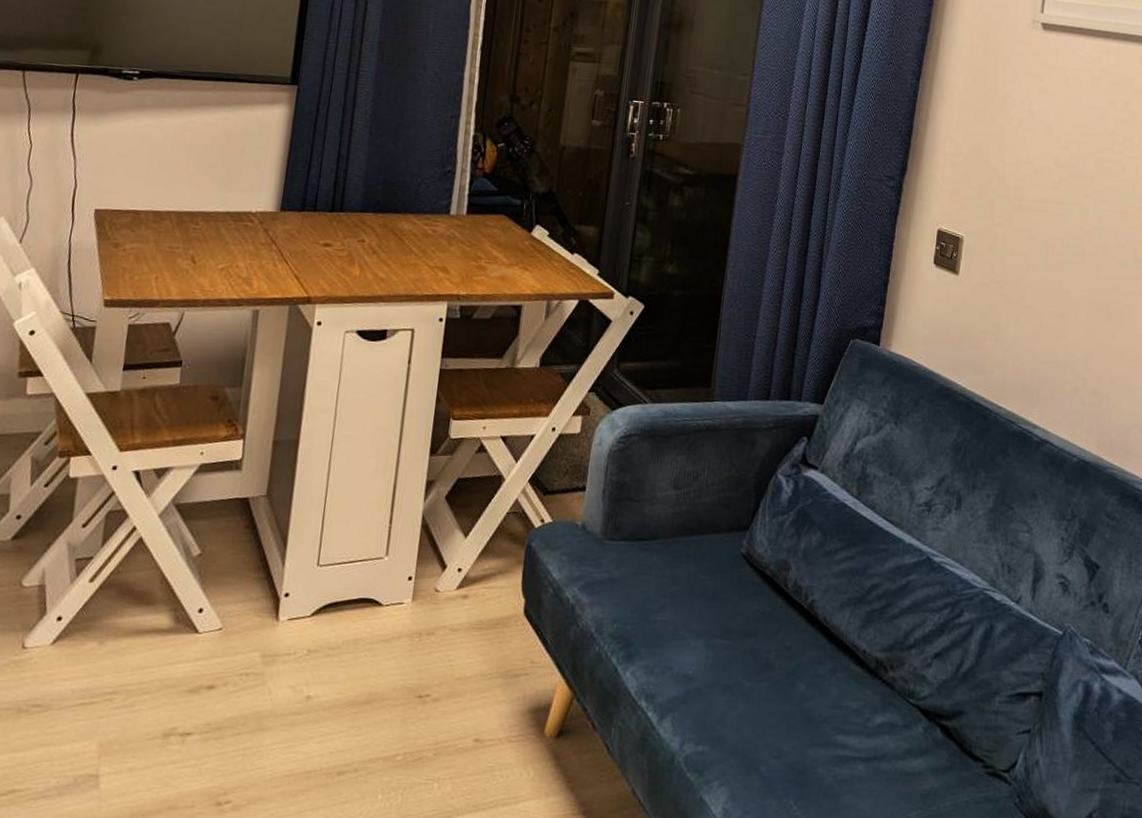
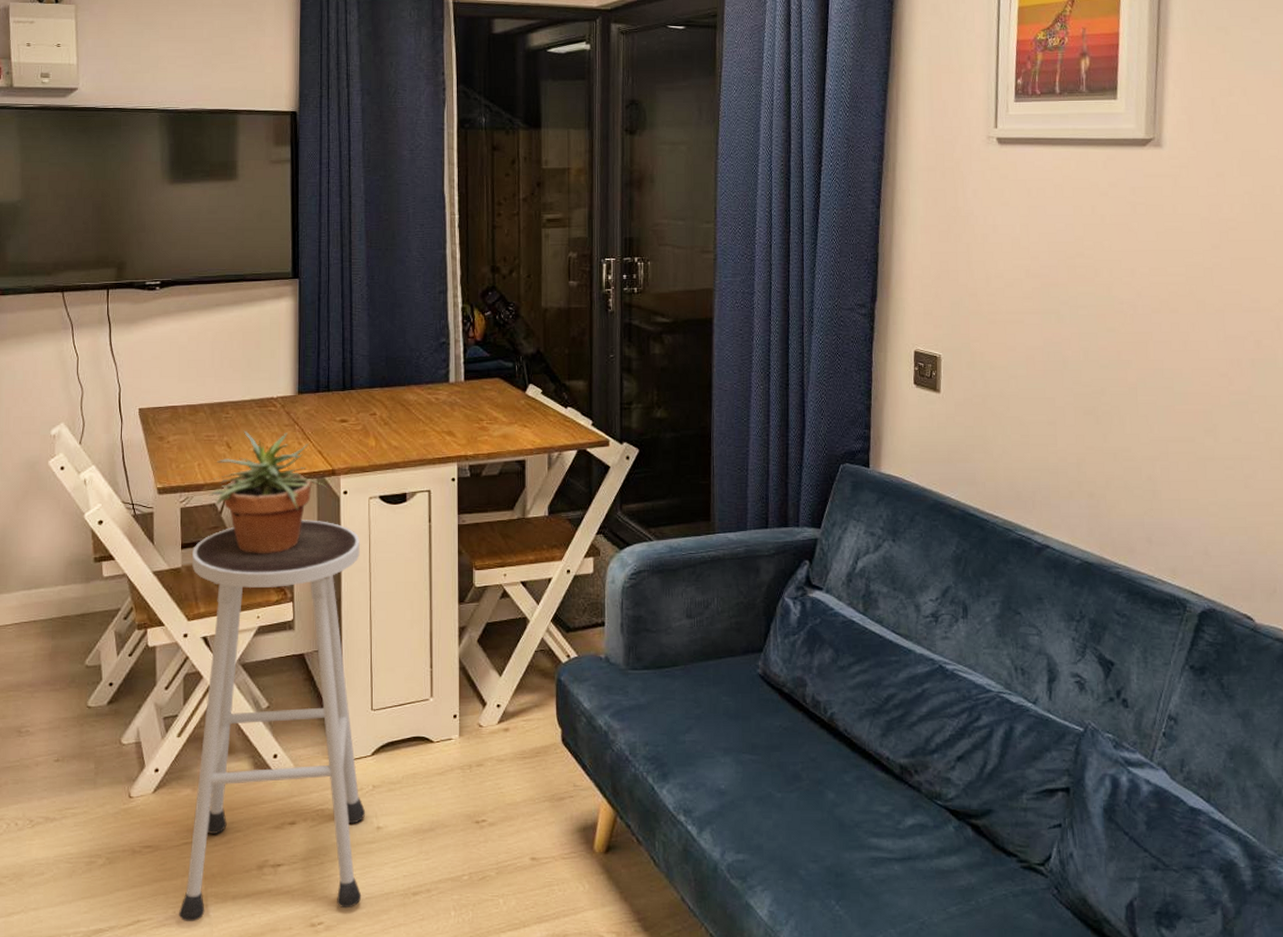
stool: none [62,349,329,795] -> present [178,520,366,922]
potted plant: none [163,245,301,384] -> present [209,430,328,554]

